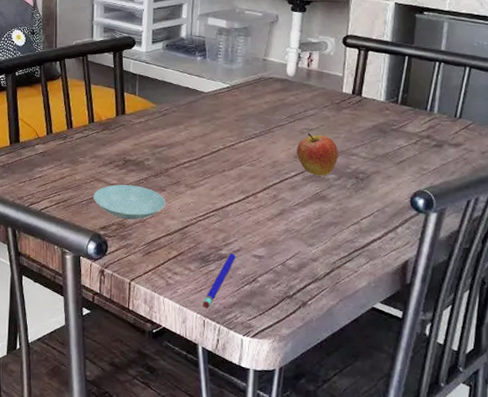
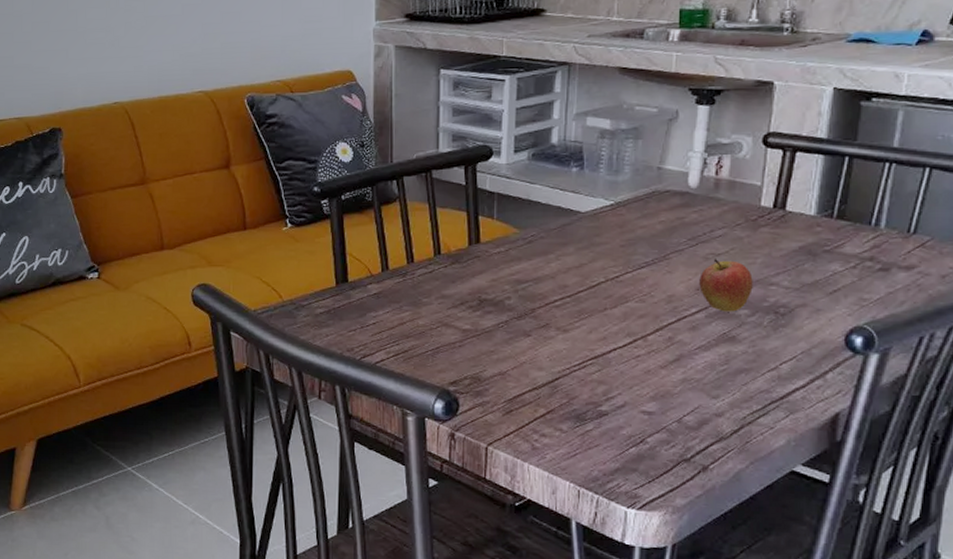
saucer: present [93,184,166,220] -> none [441,330,532,373]
pen: present [203,254,236,308] -> none [577,410,620,476]

